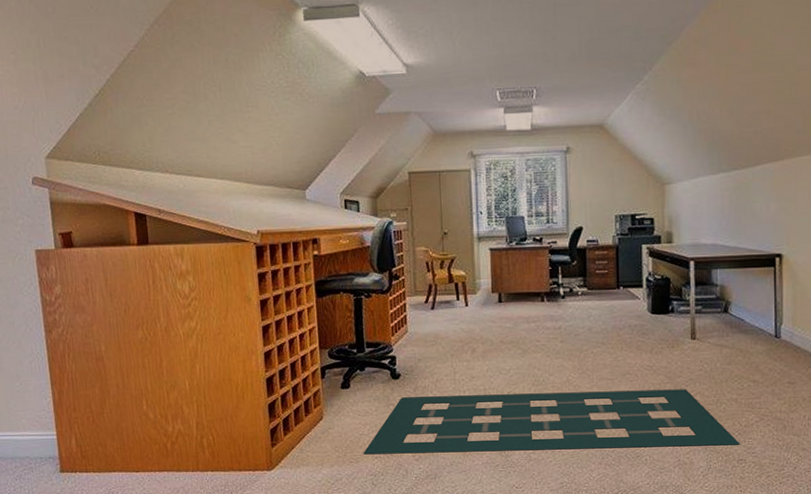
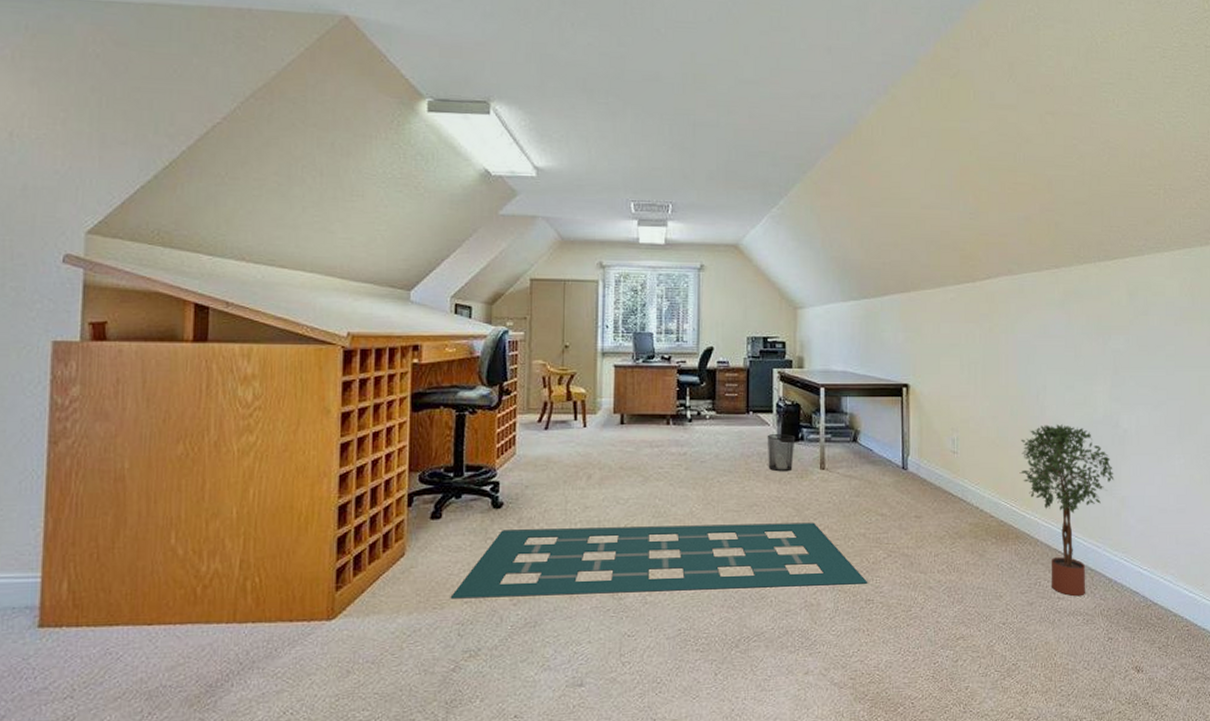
waste bin: none [637,307,666,343] -> present [767,434,796,472]

